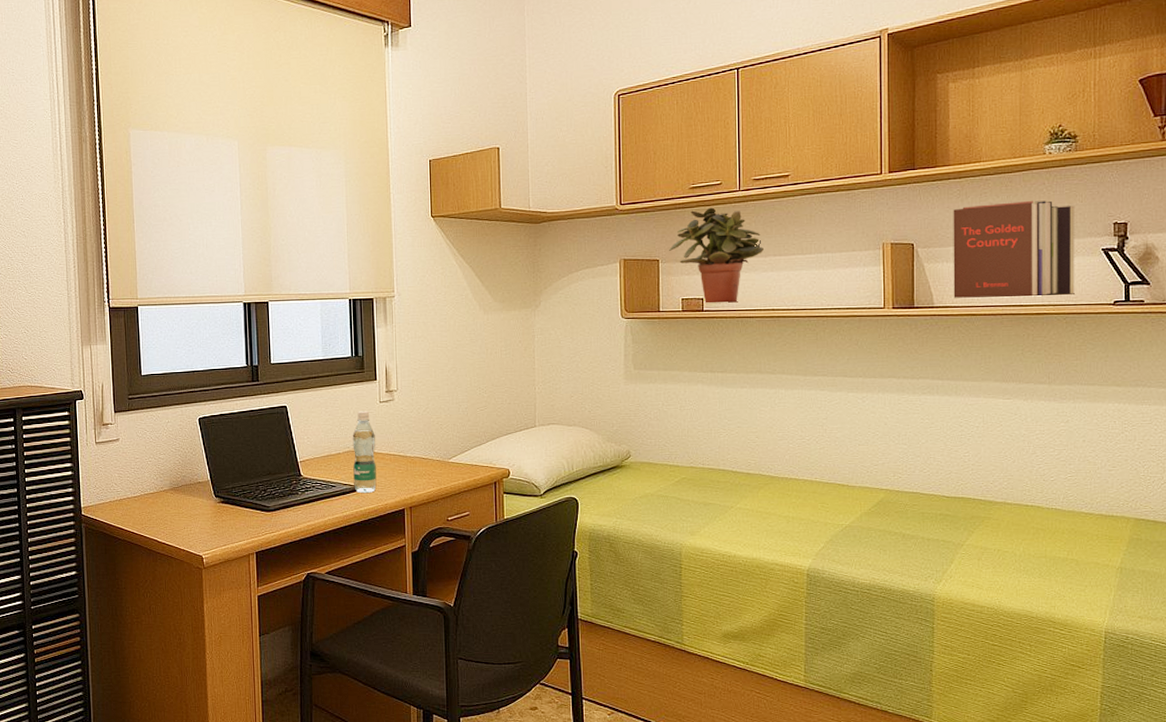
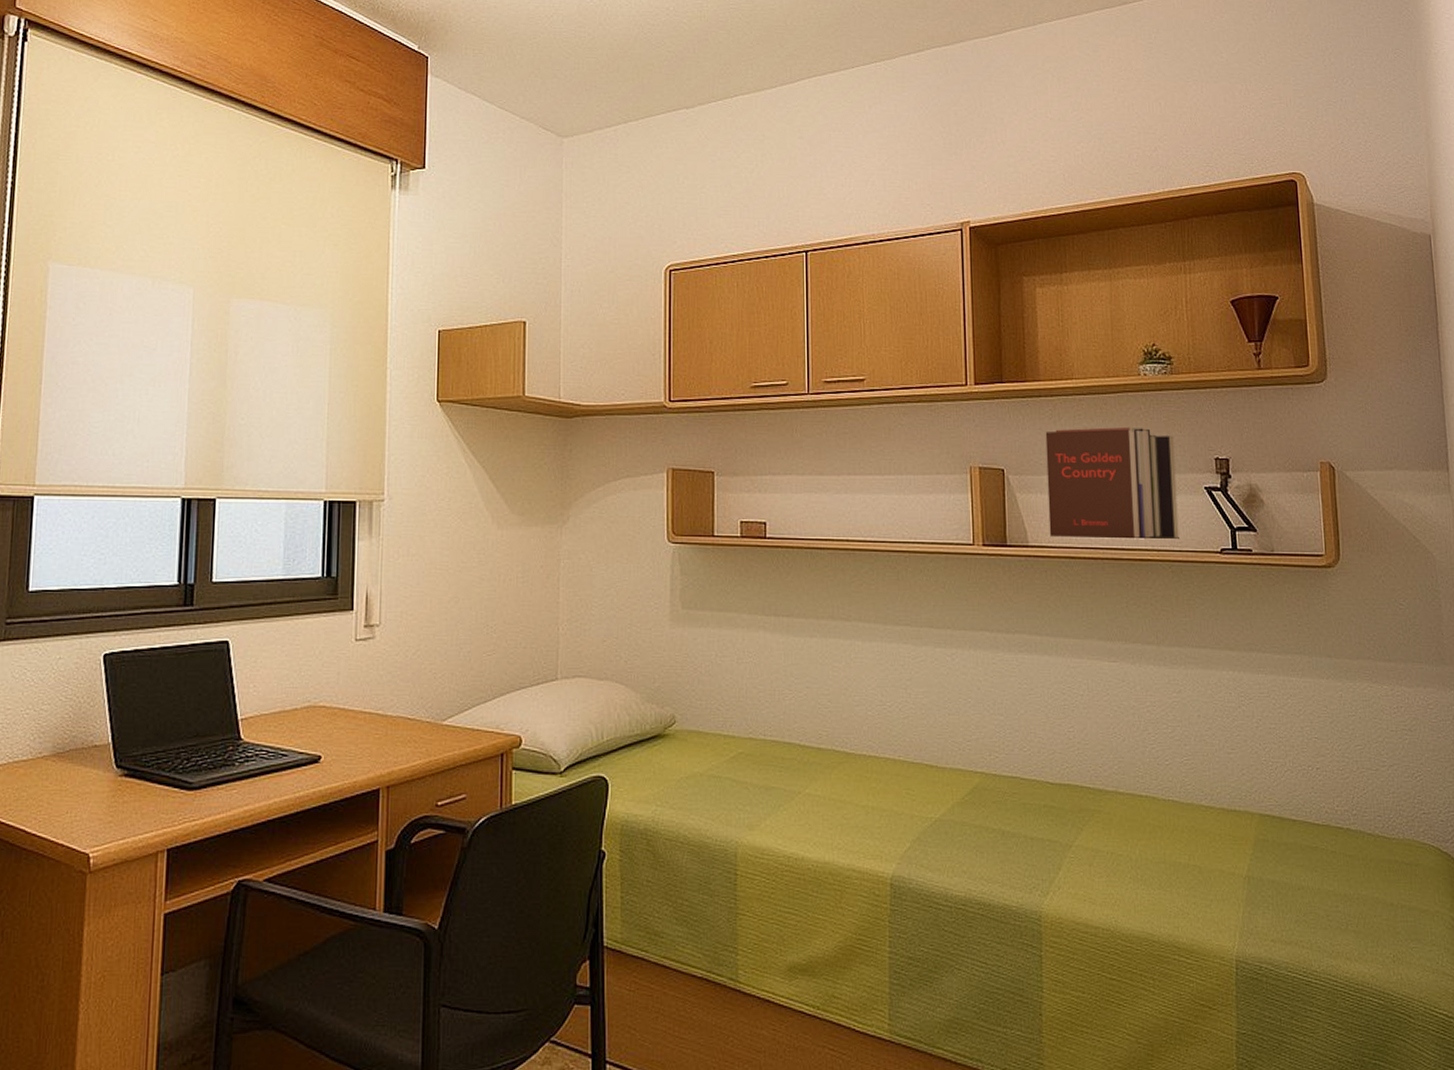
bottle: present [352,411,377,493] -> none [313,651,346,765]
potted plant: present [669,207,764,304] -> none [726,411,836,530]

